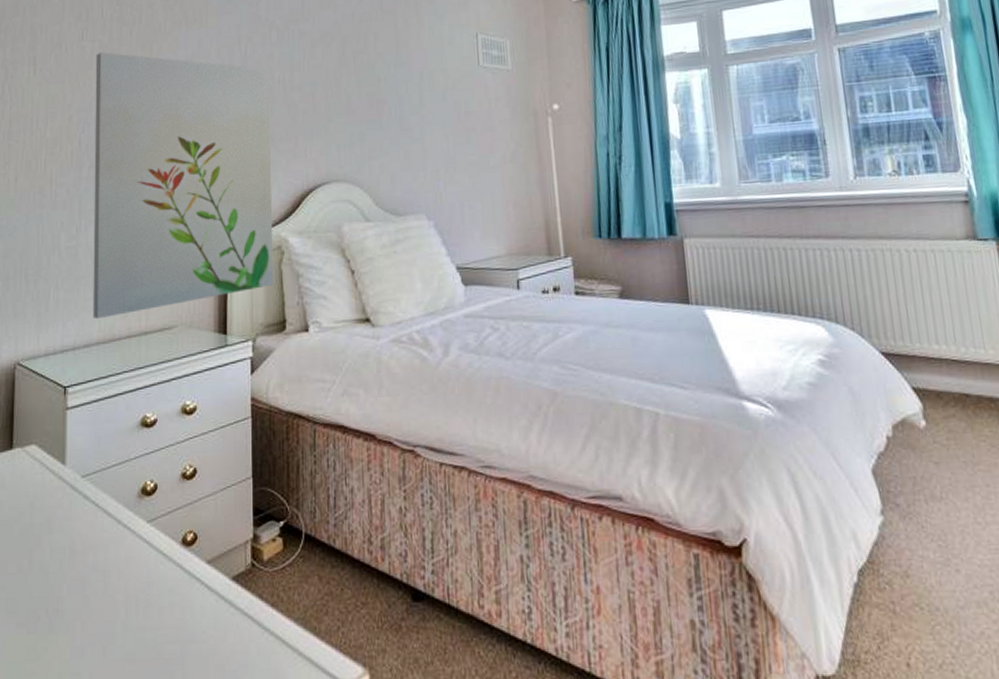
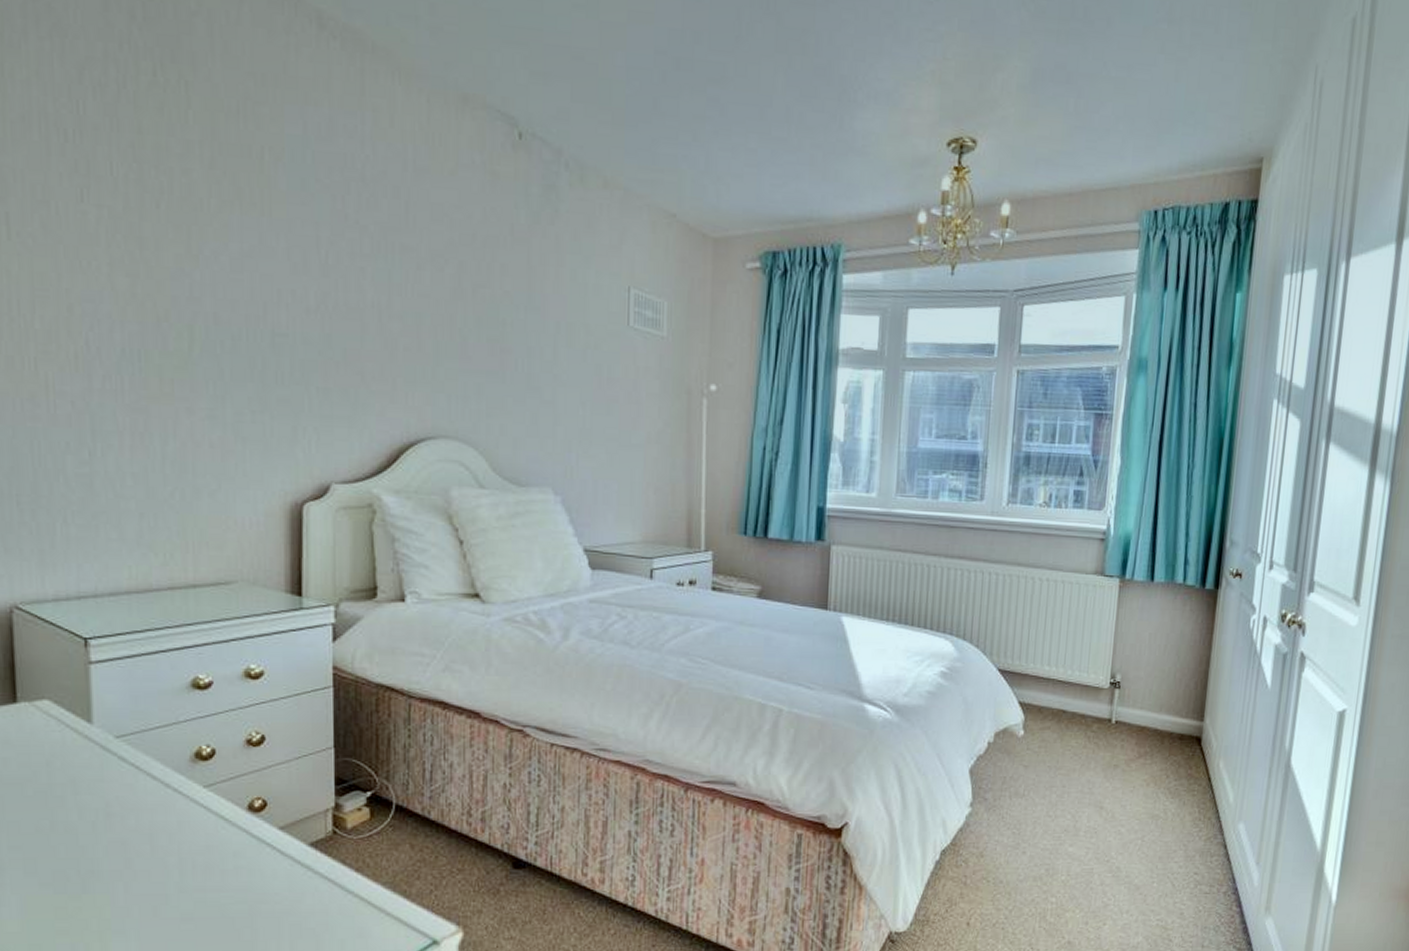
wall art: present [92,52,274,320] -> none [104,225,363,565]

